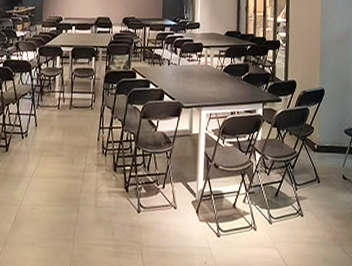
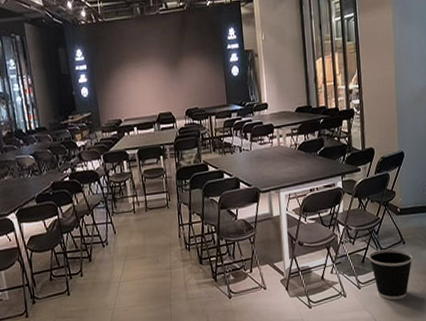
wastebasket: none [283,185,327,242] -> present [369,249,413,300]

